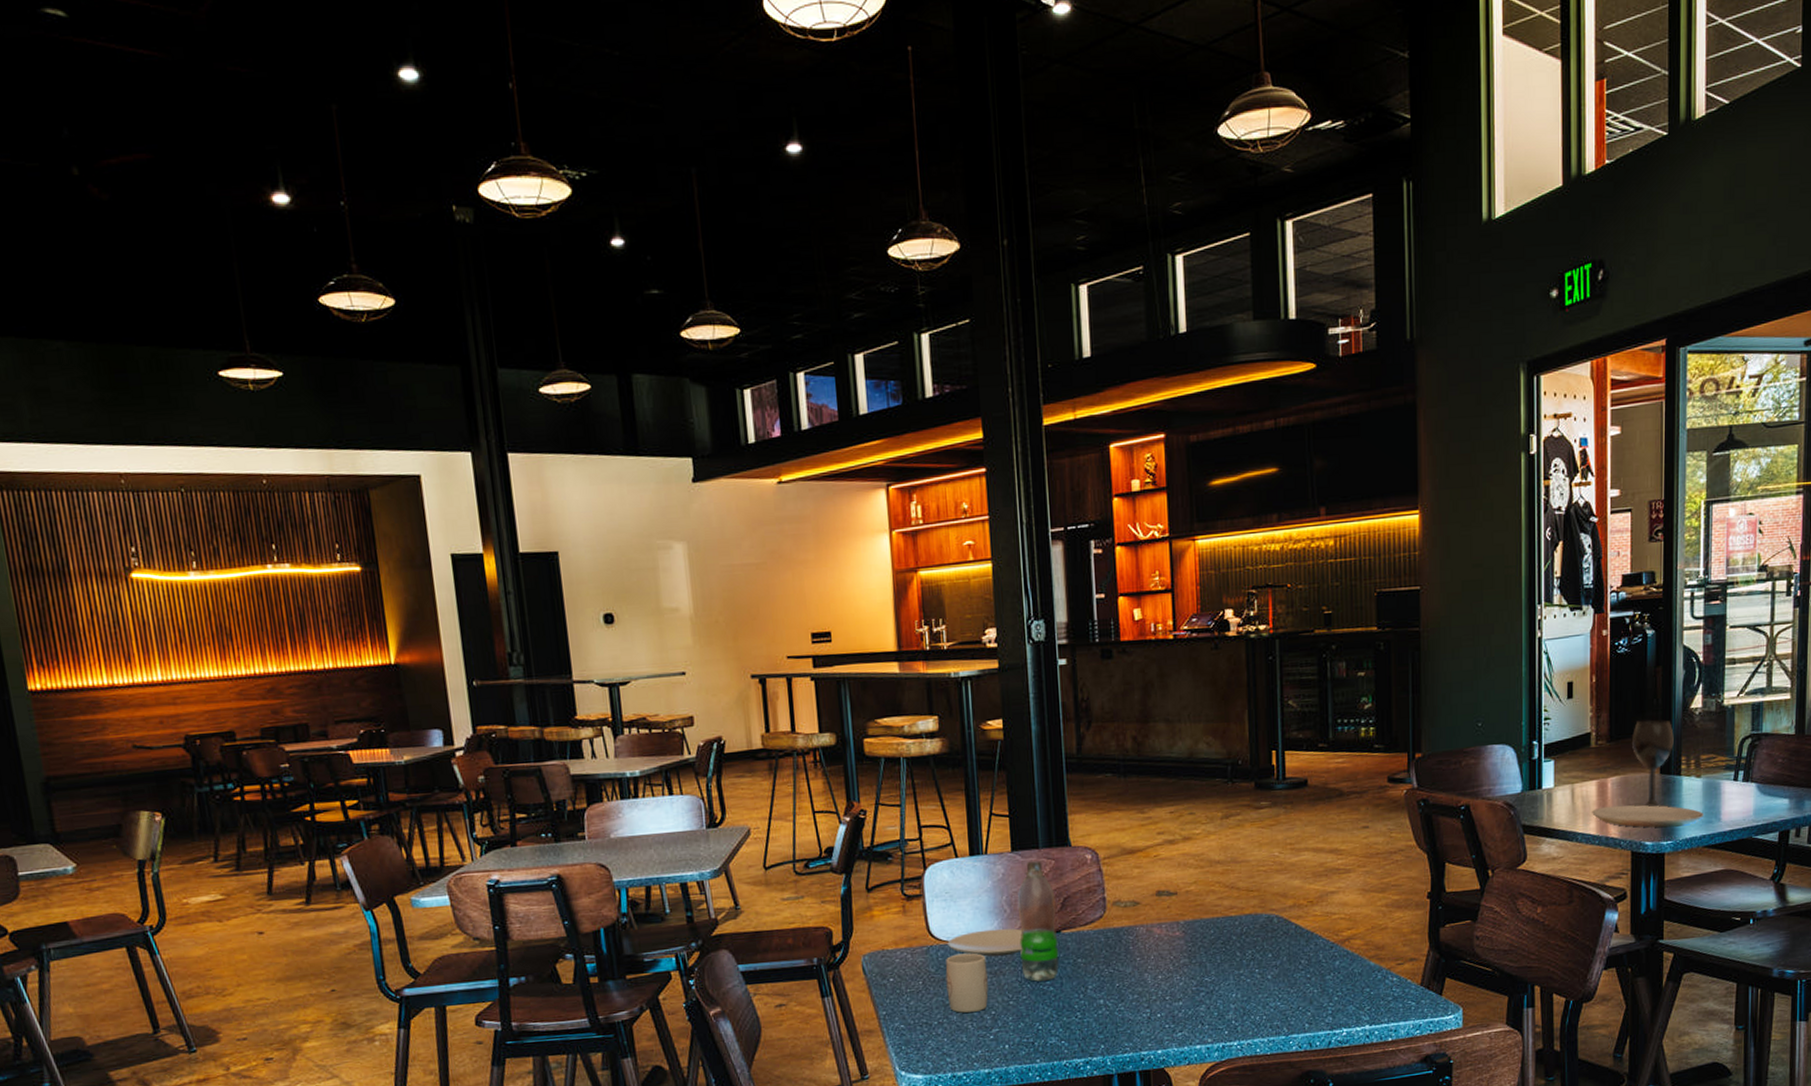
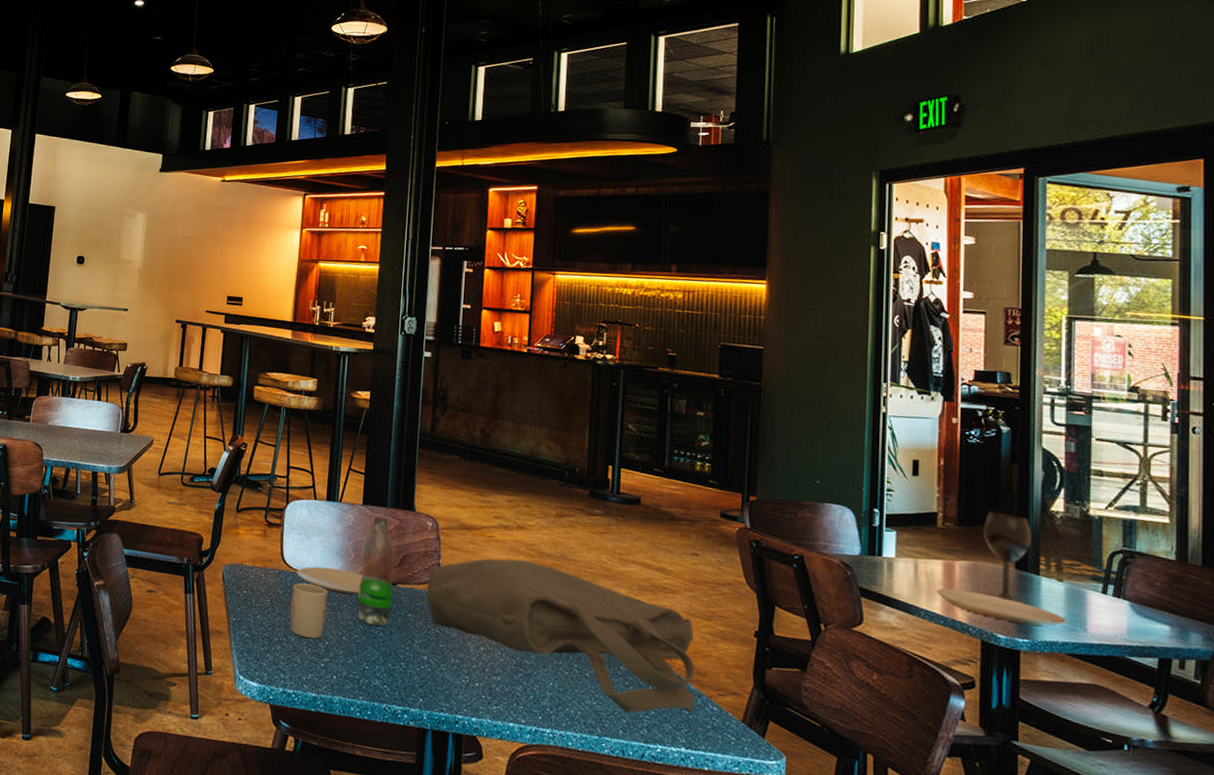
tote bag: none [1094,872,1376,1004] -> present [426,558,696,713]

